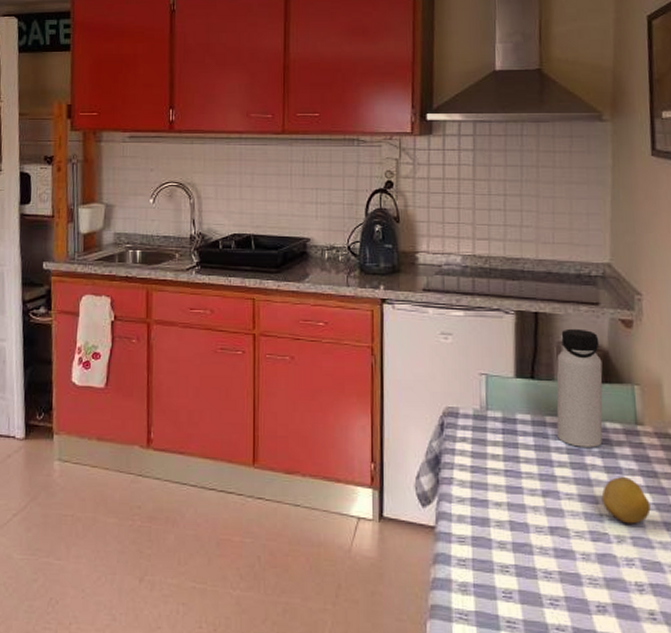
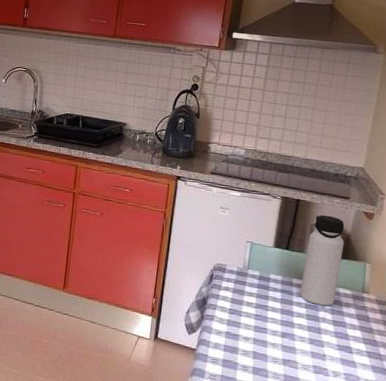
fruit: present [601,477,651,524] -> none [326,329,364,365]

